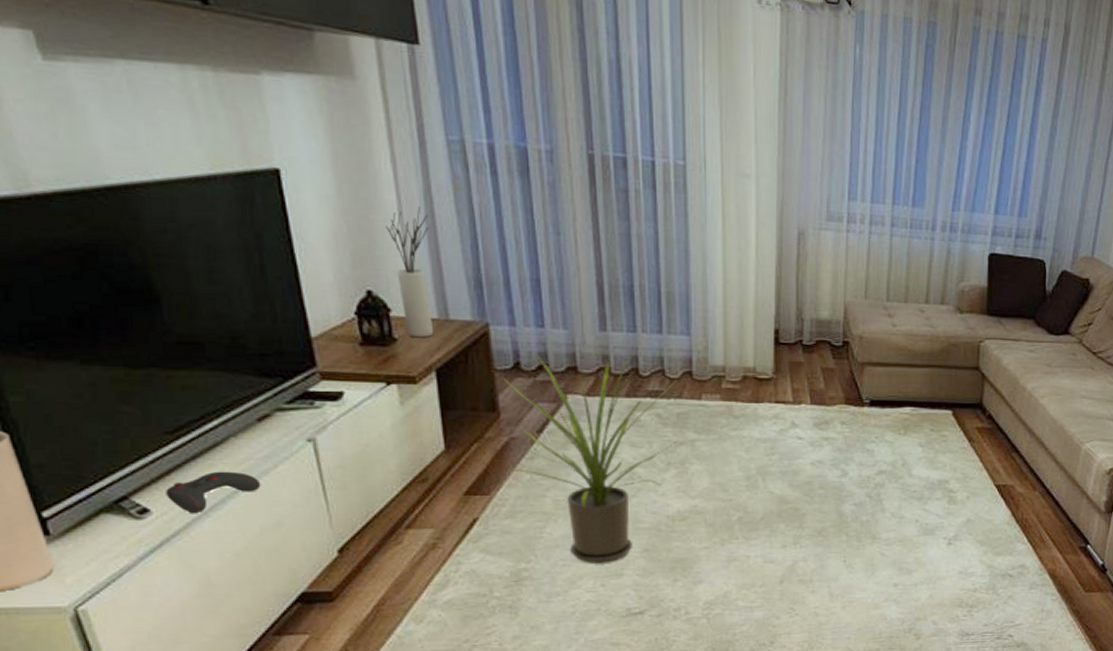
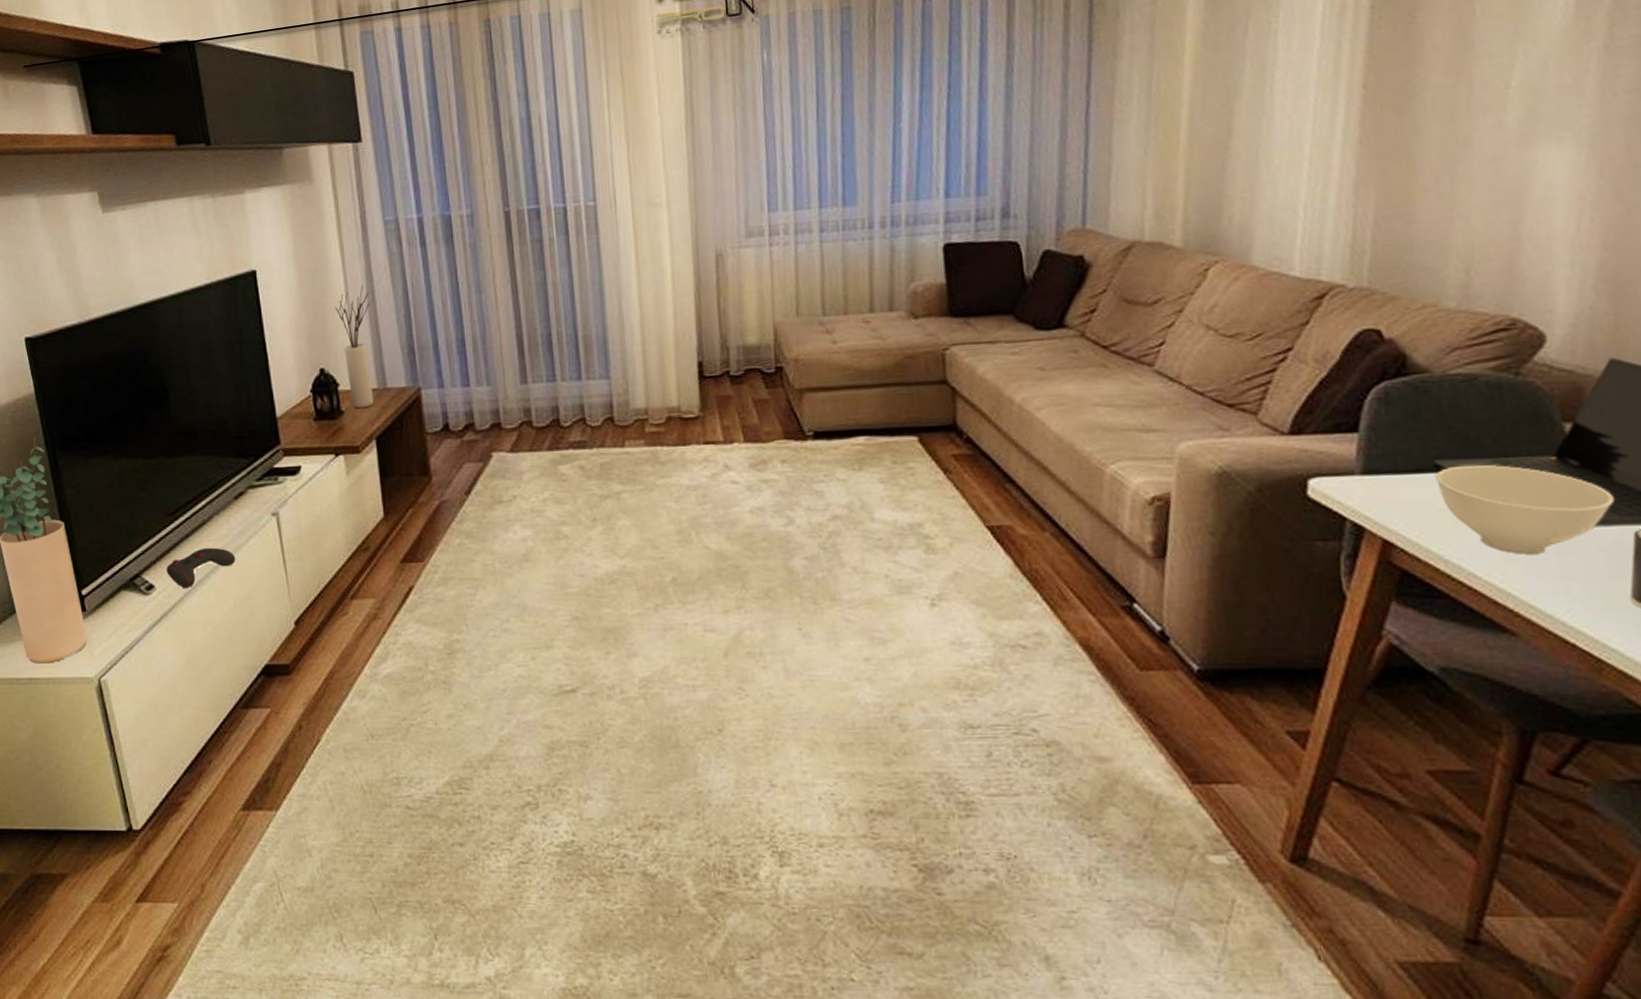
house plant: present [502,353,677,563] -> none [433,405,601,634]

